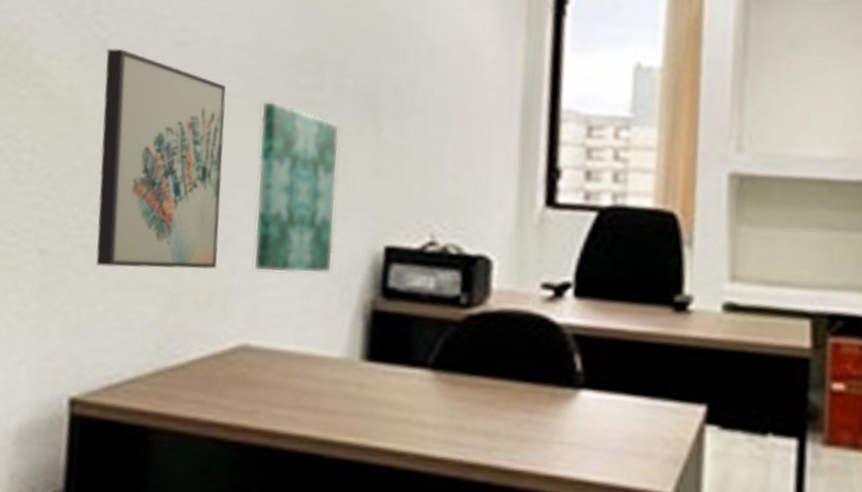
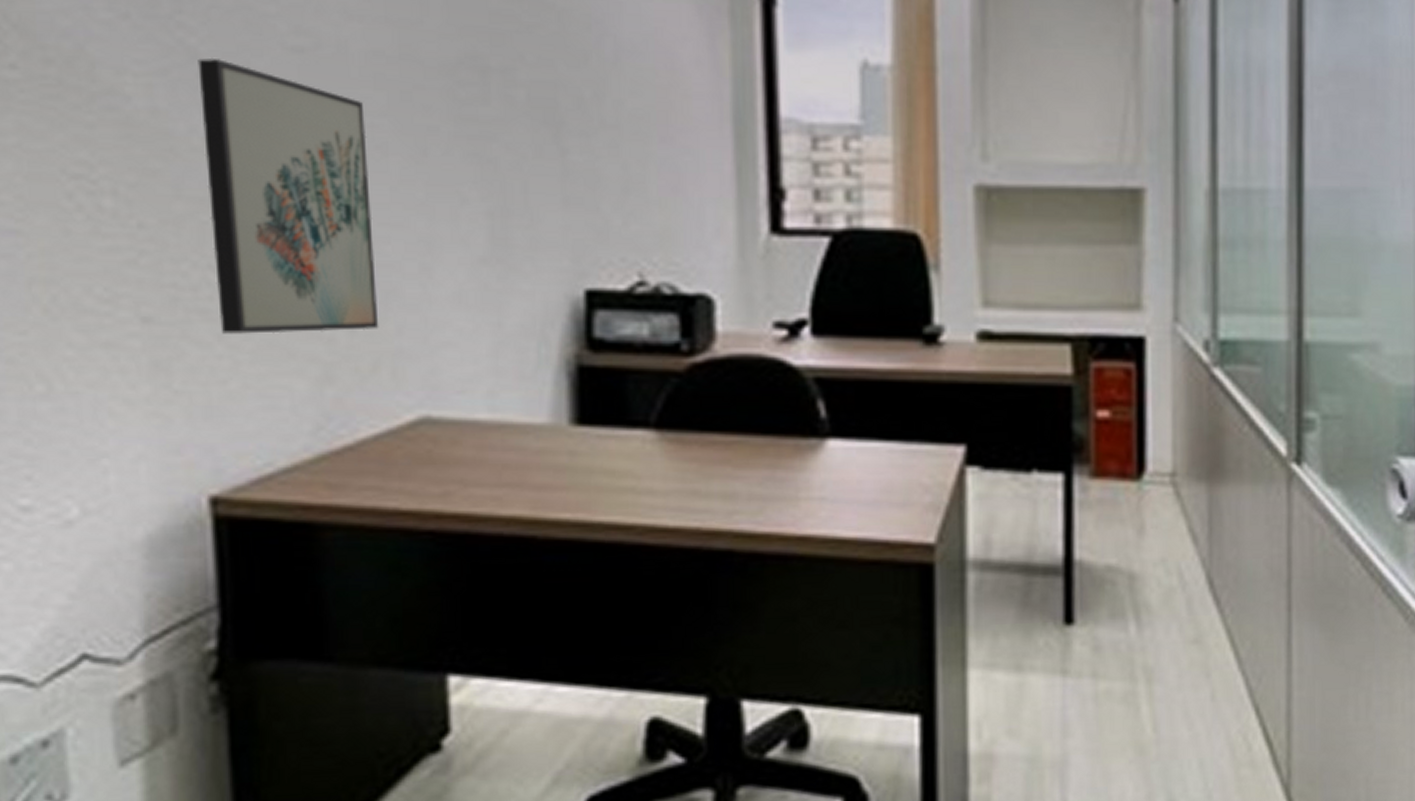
wall art: present [253,101,340,274] -> none [412,119,524,329]

